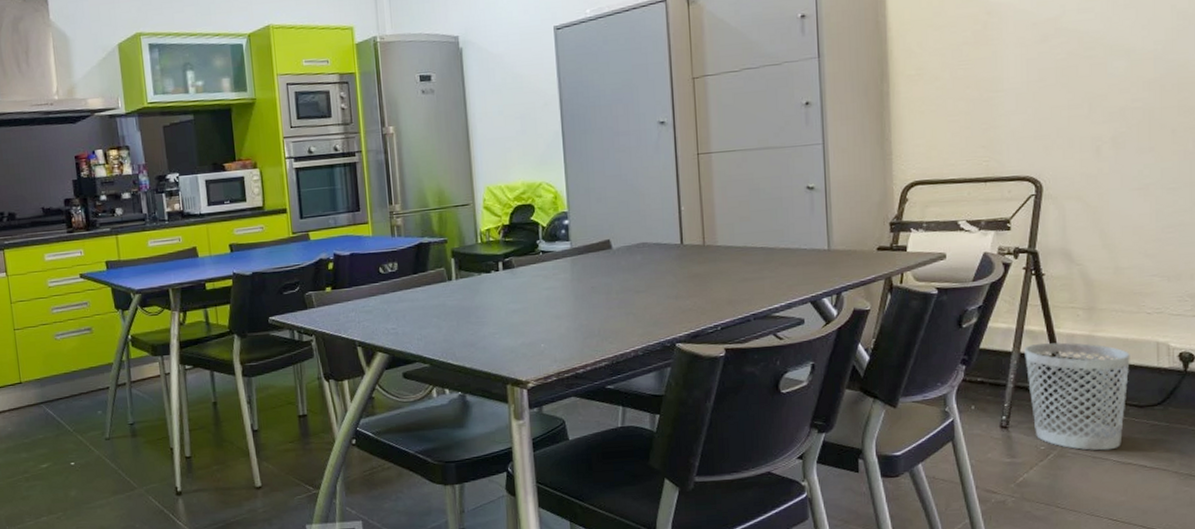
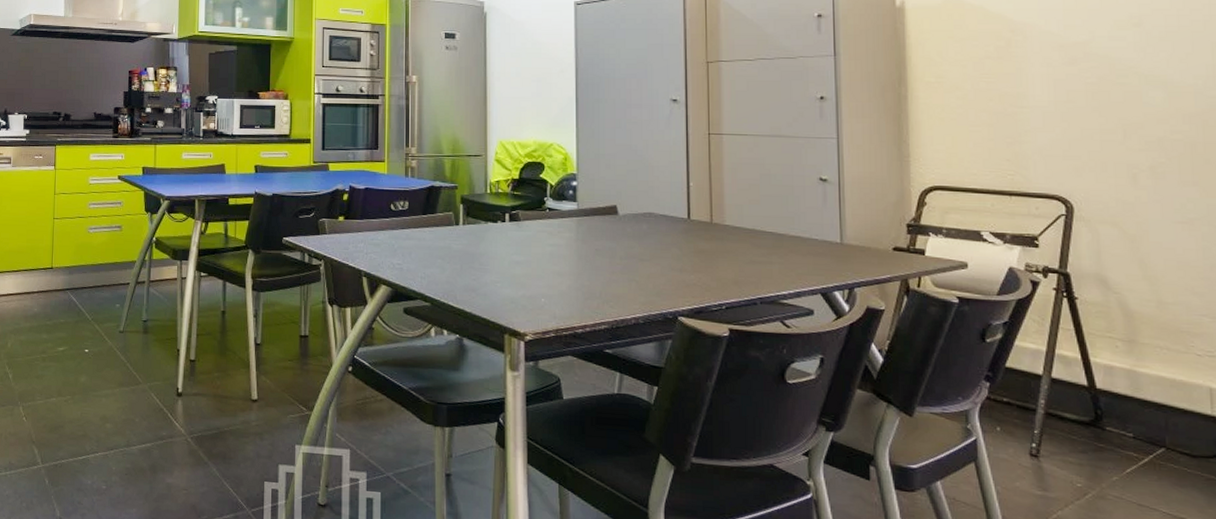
wastebasket: present [1024,342,1130,451] -> none [1056,370,1179,500]

